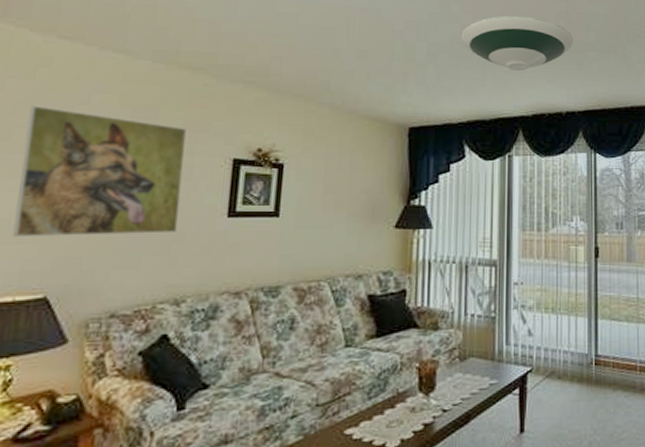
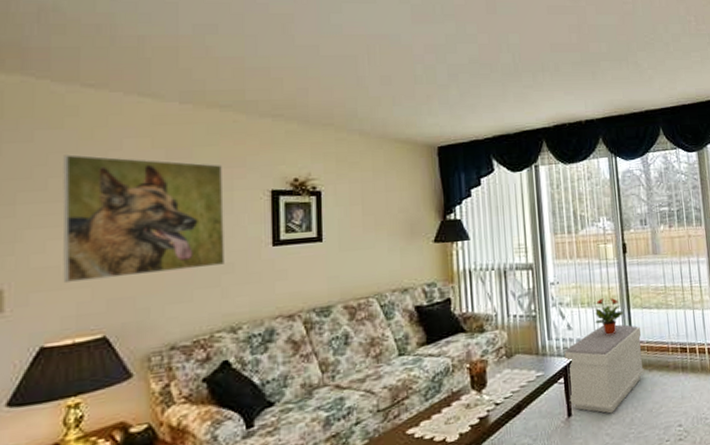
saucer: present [460,15,573,71] -> none [478,32,587,85]
bench: none [522,334,608,434] -> present [564,324,644,414]
potted plant: none [558,304,590,347] -> present [594,297,623,336]

